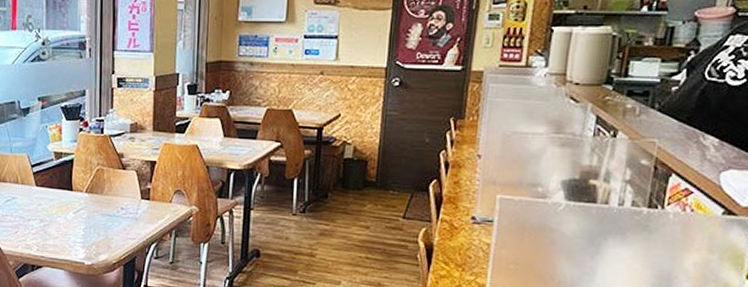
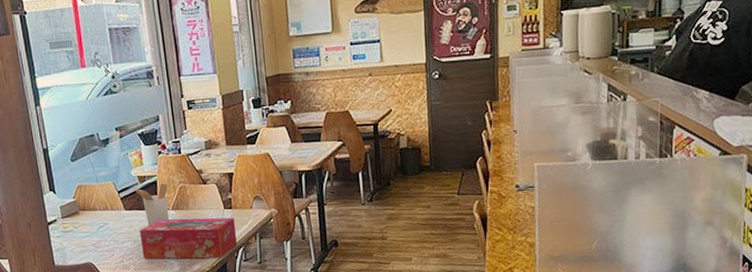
tissue box: none [47,201,151,252] -> present [139,217,238,259]
utensil holder: none [49,162,84,206] -> present [134,183,170,226]

